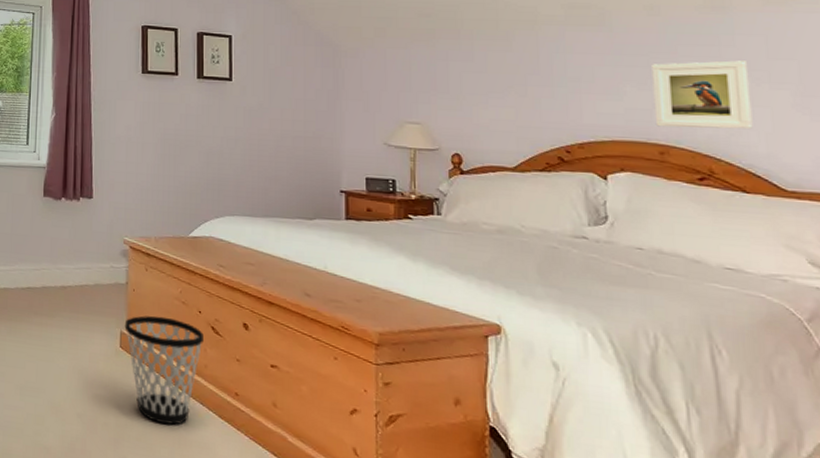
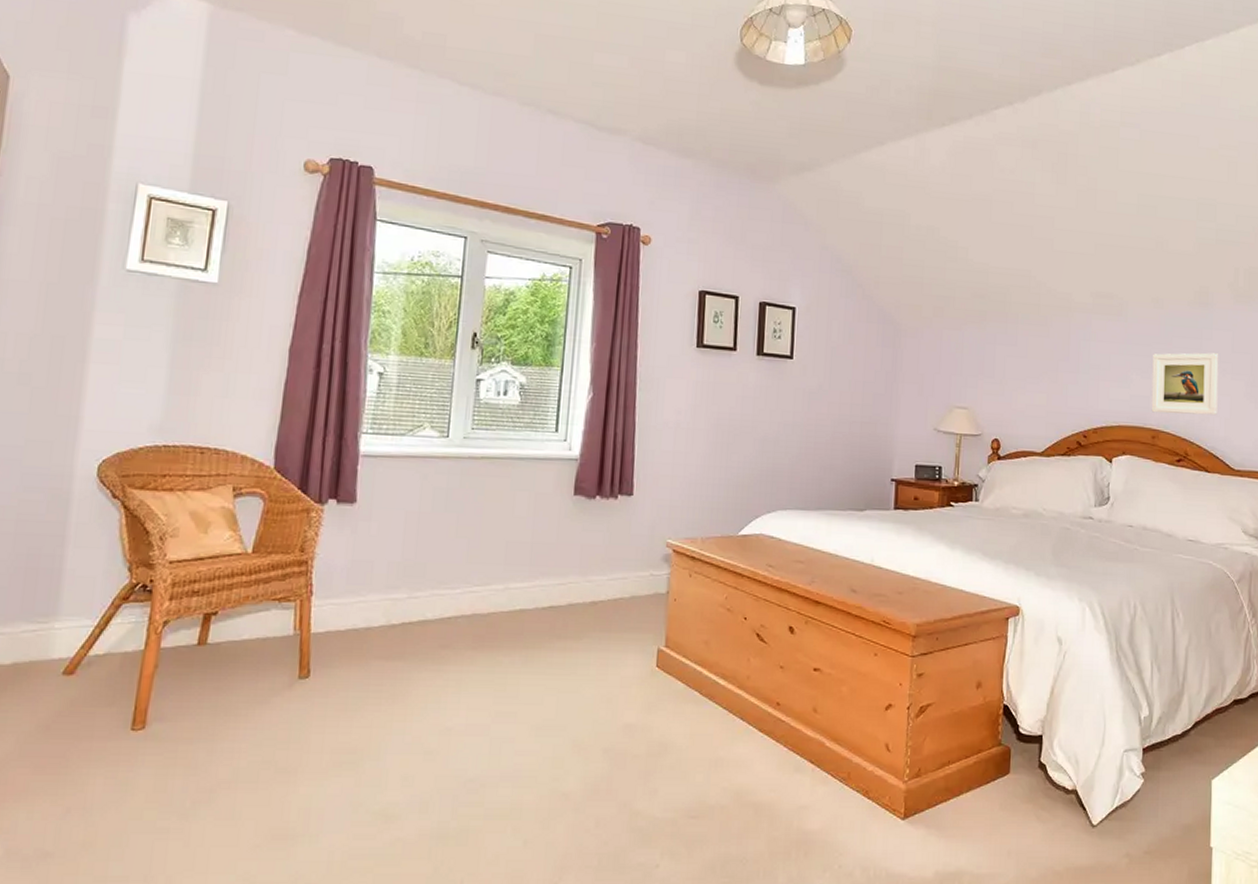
wastebasket: present [124,315,203,425] -> none [662,627,748,747]

